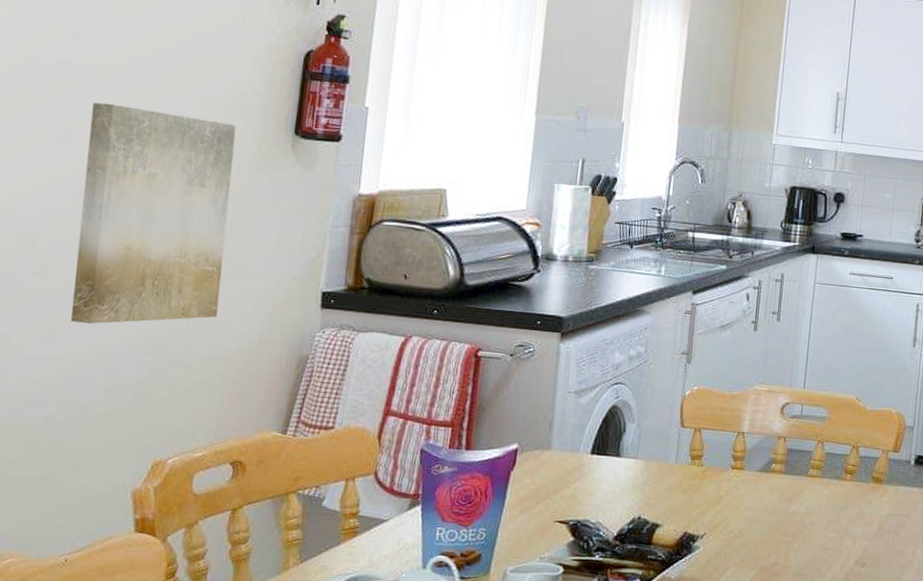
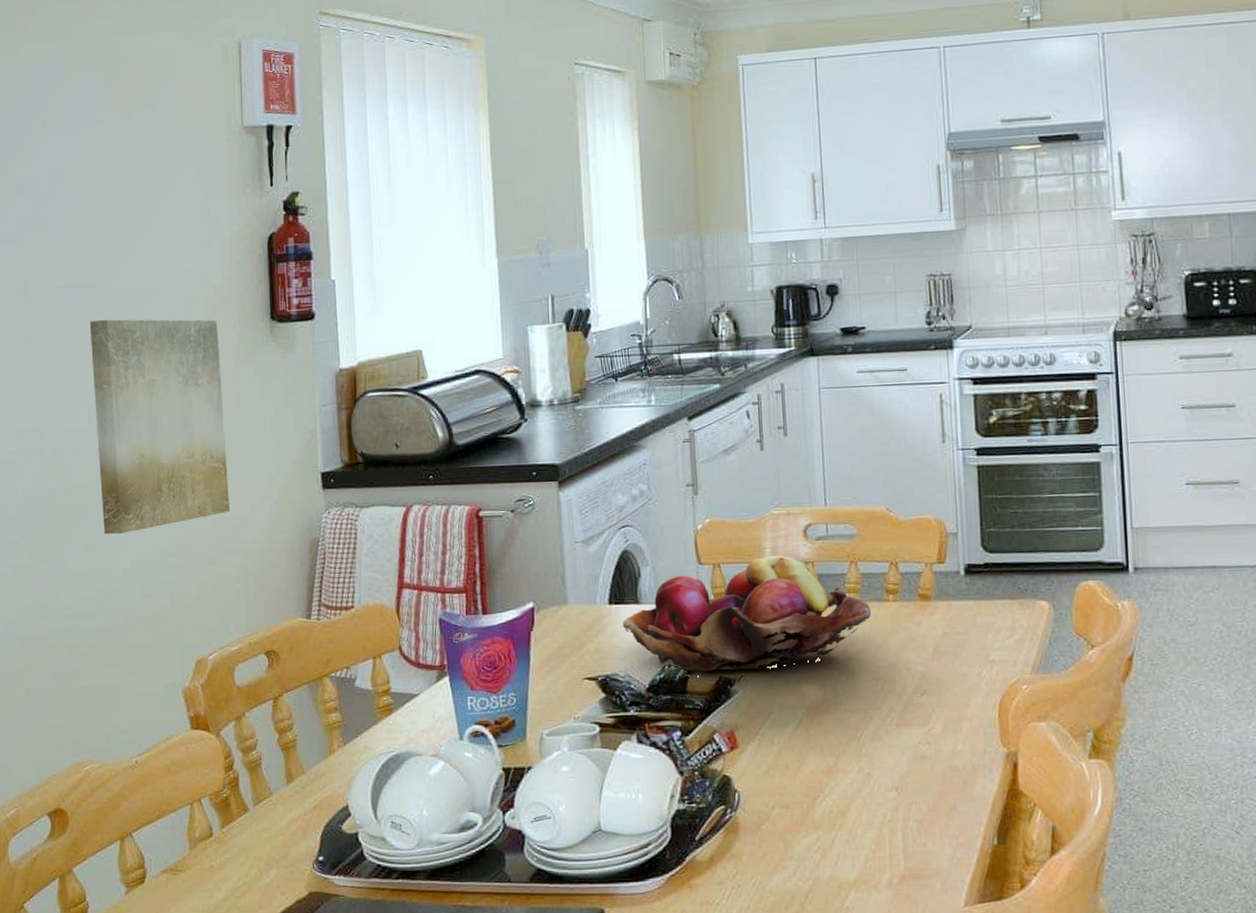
fruit basket: none [600,427,829,529] -> present [622,555,871,671]

